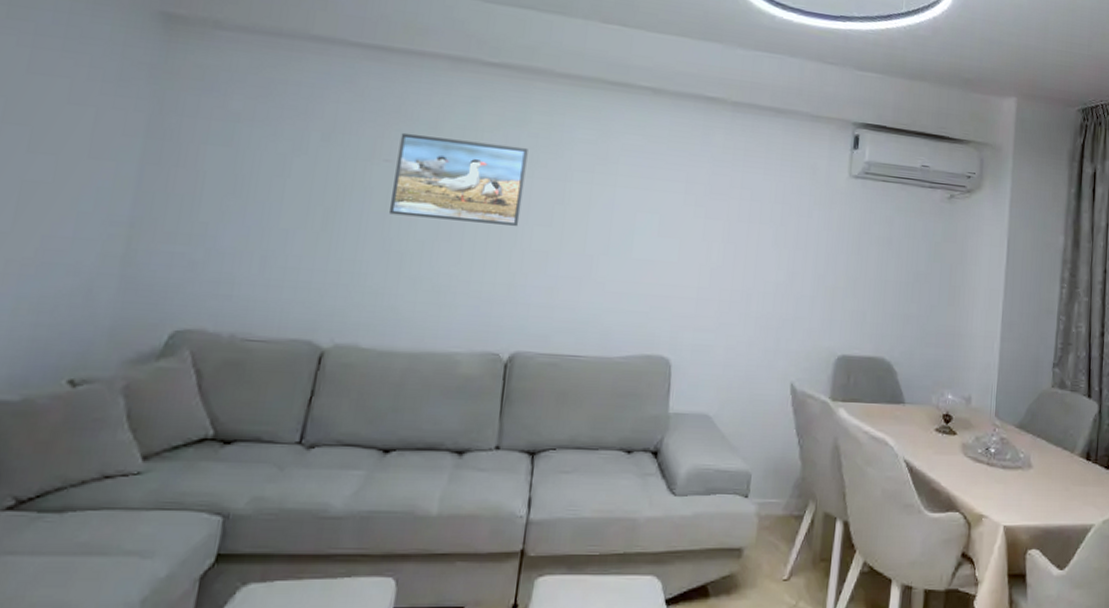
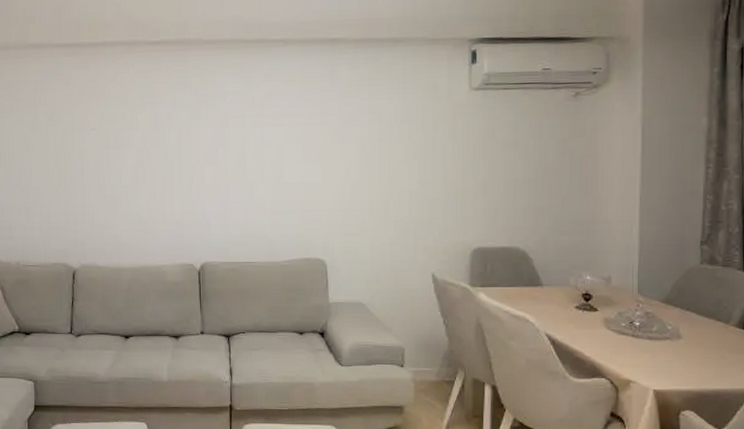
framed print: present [390,132,528,226] -> none [100,105,193,169]

